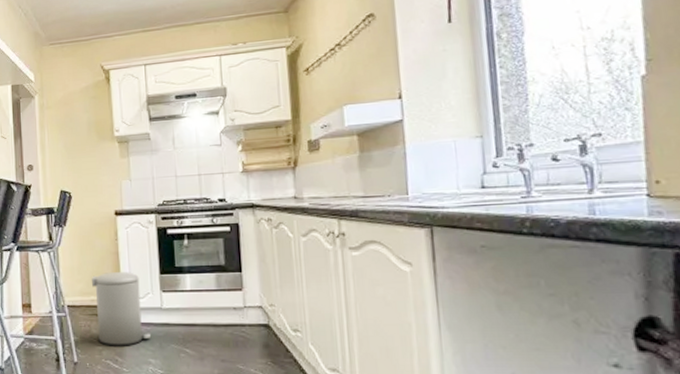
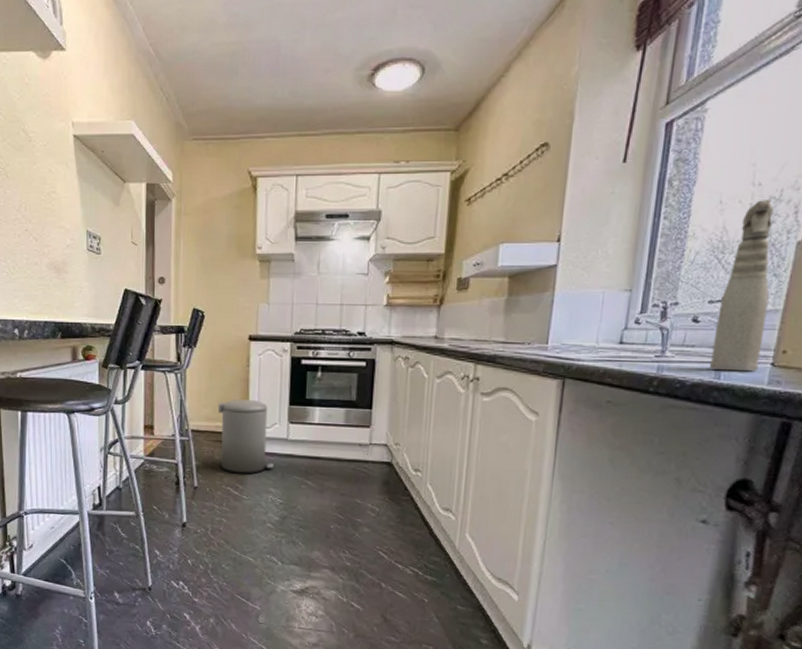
spray bottle: none [576,41,634,206] -> present [708,200,774,372]

